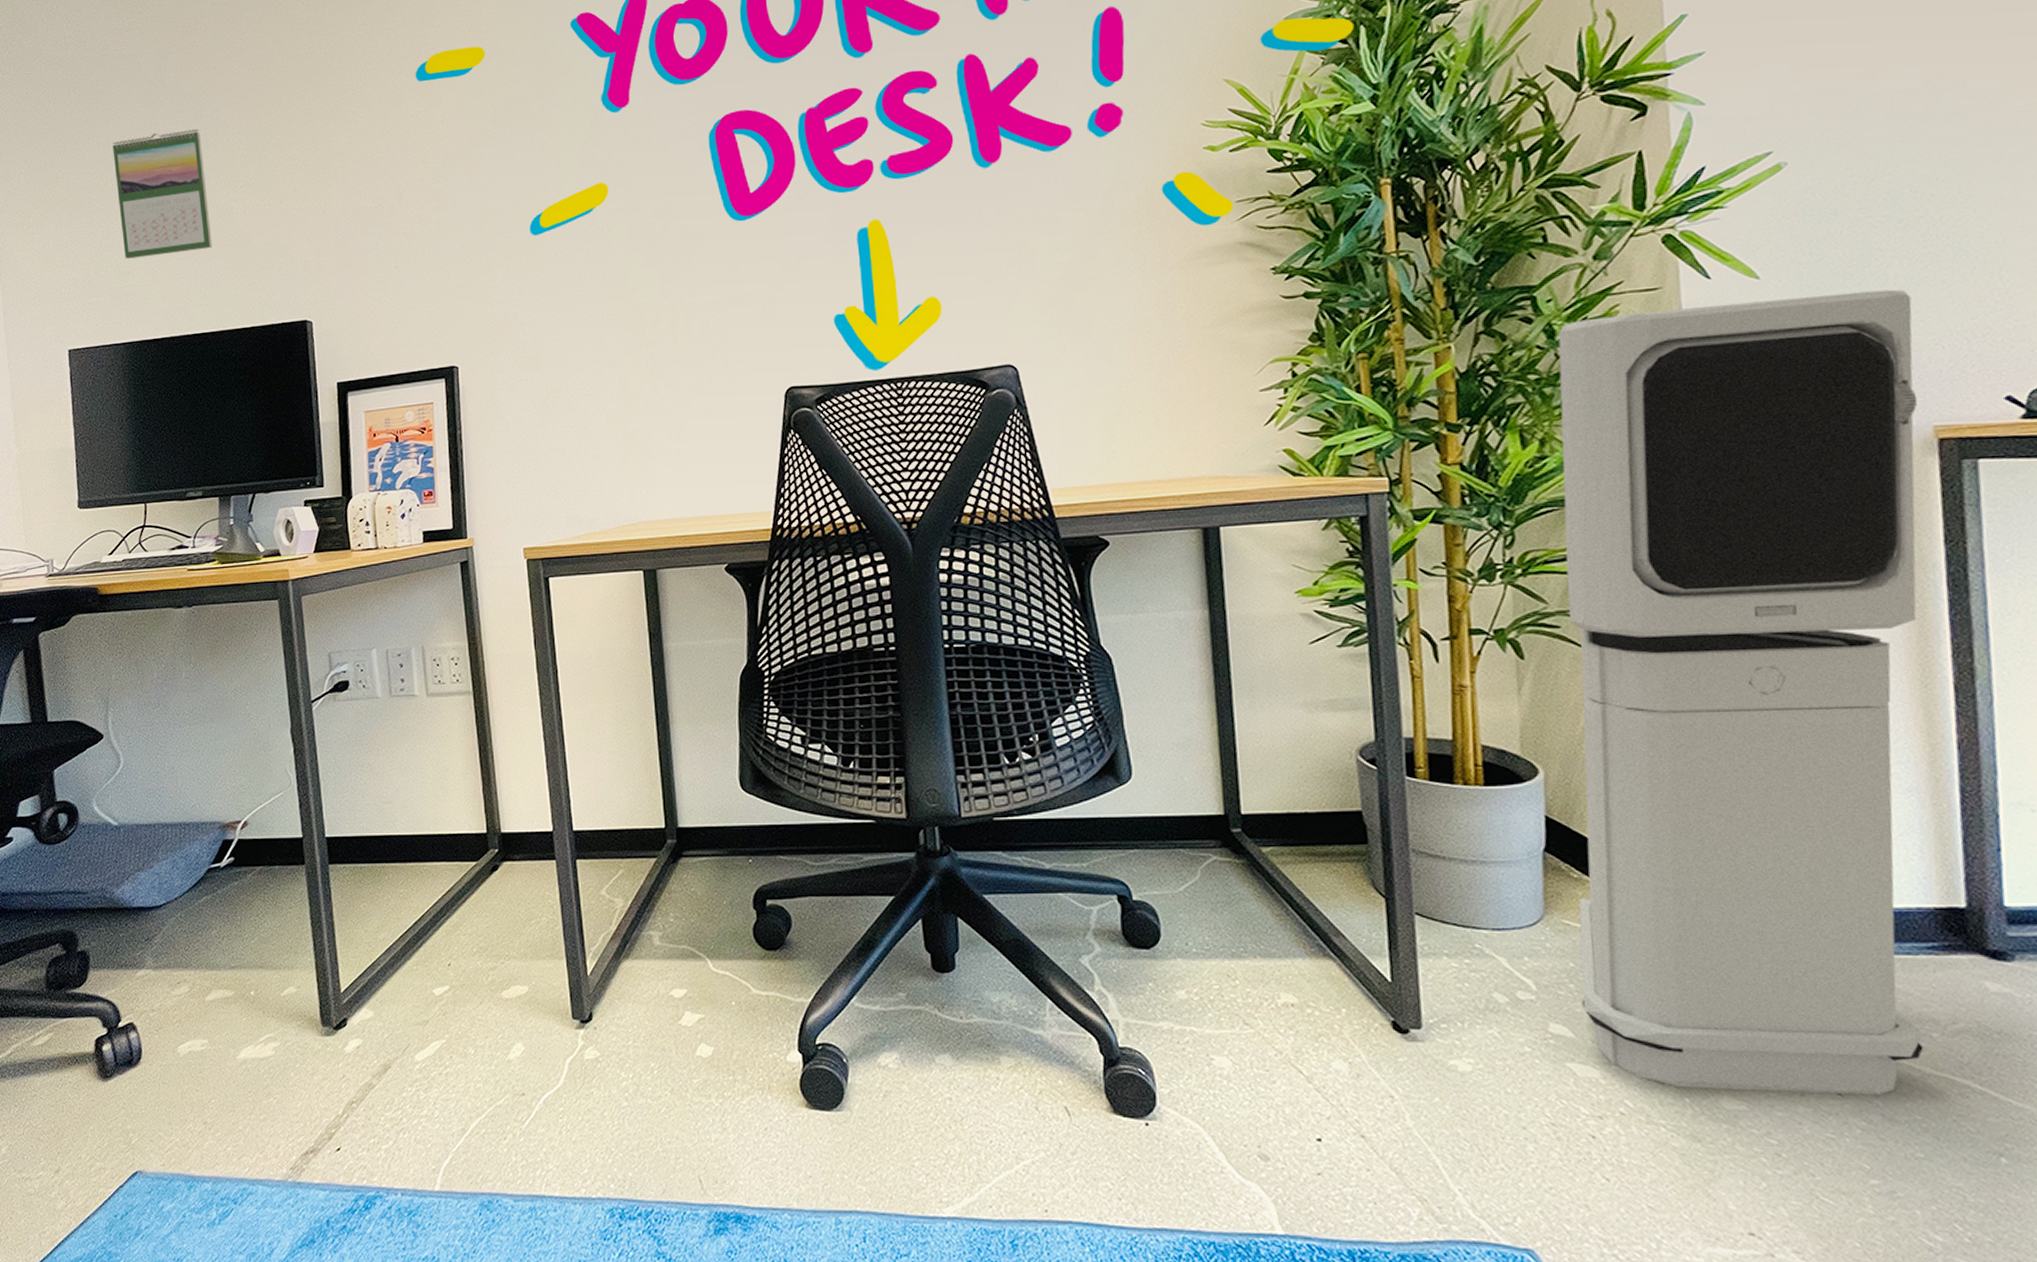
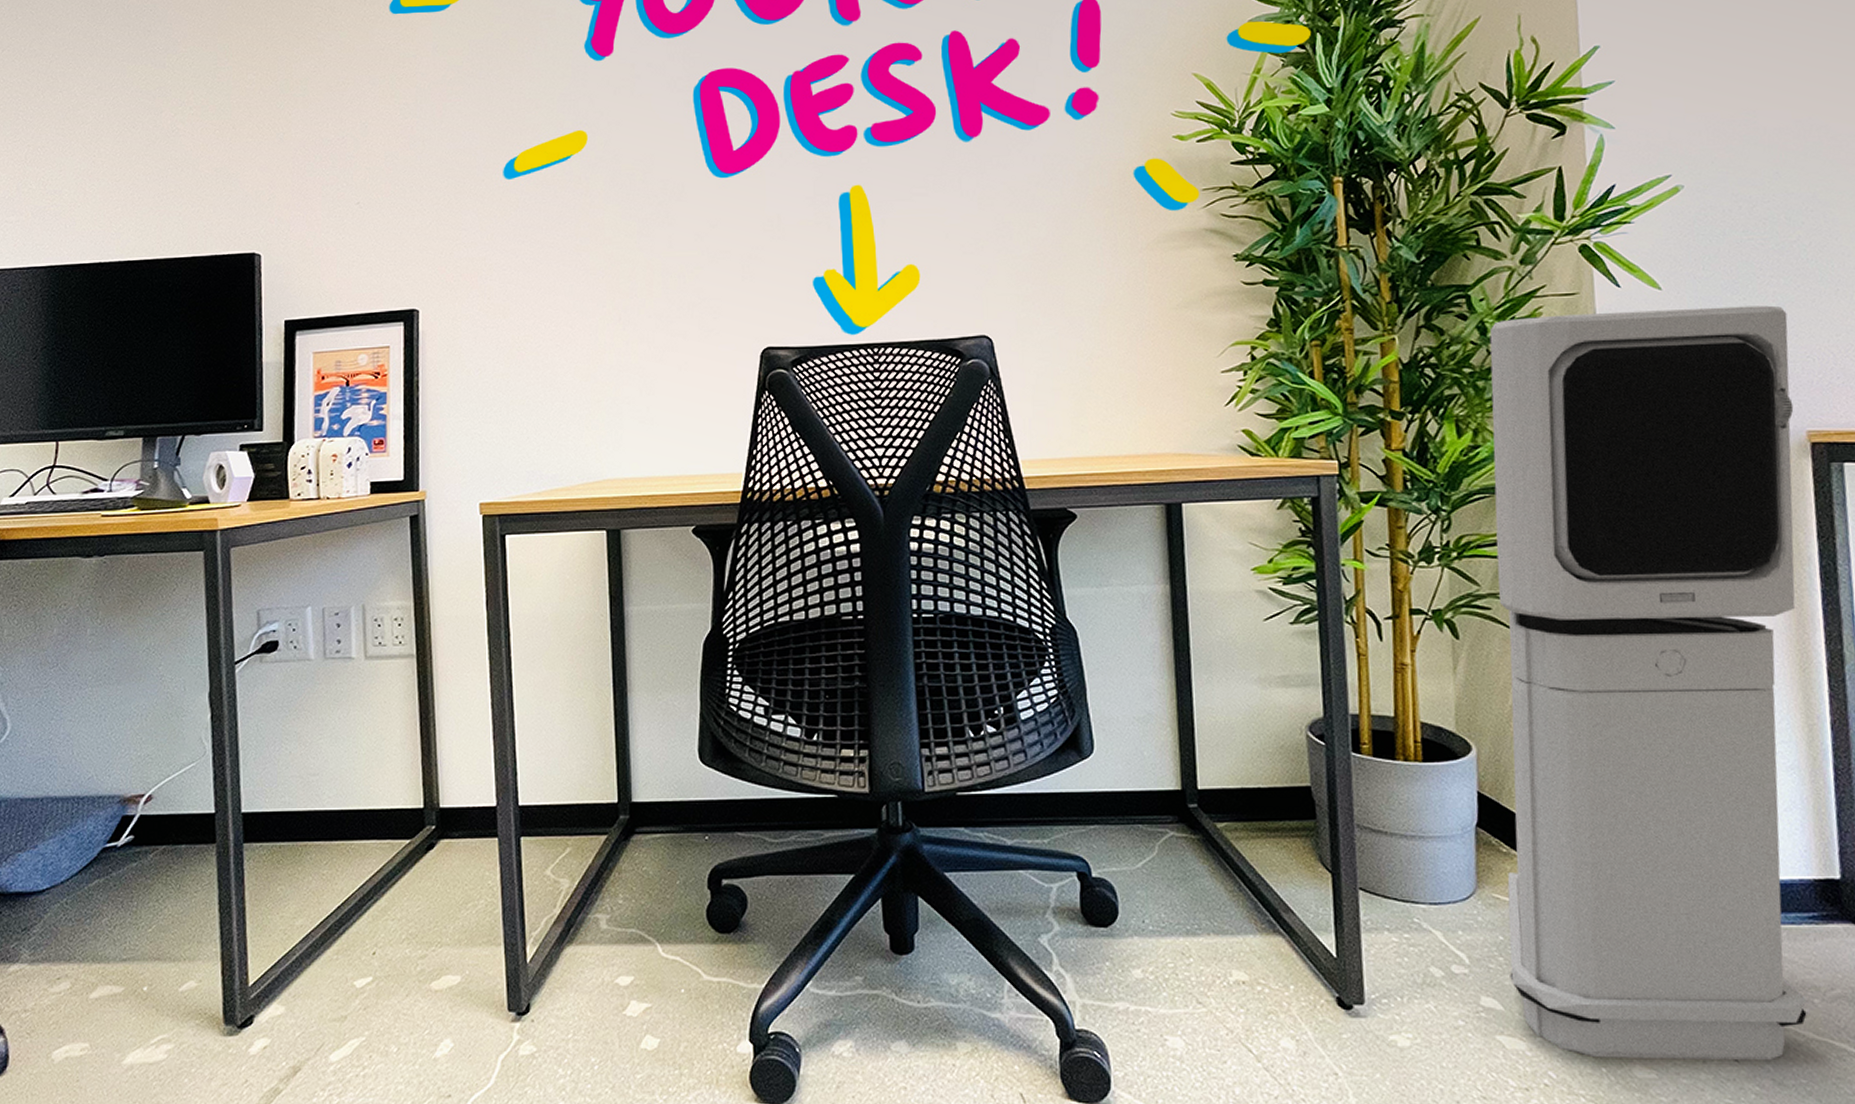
calendar: present [112,128,212,259] -> none [47,44,154,177]

